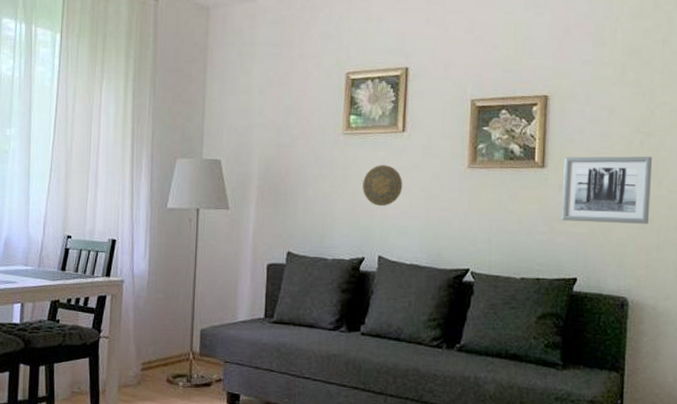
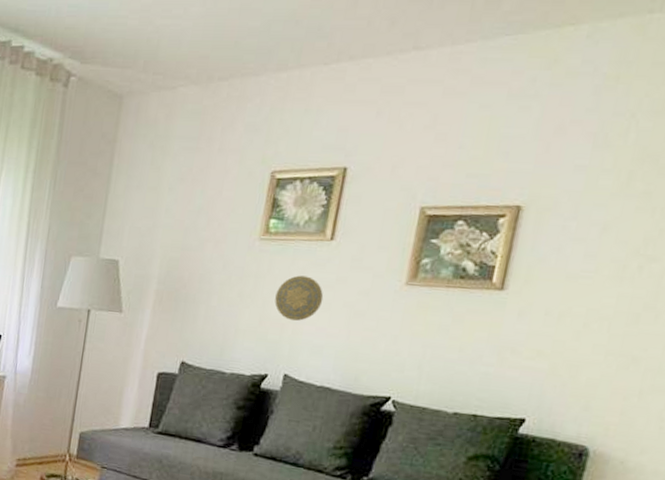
wall art: present [561,156,653,224] -> none [515,279,653,365]

